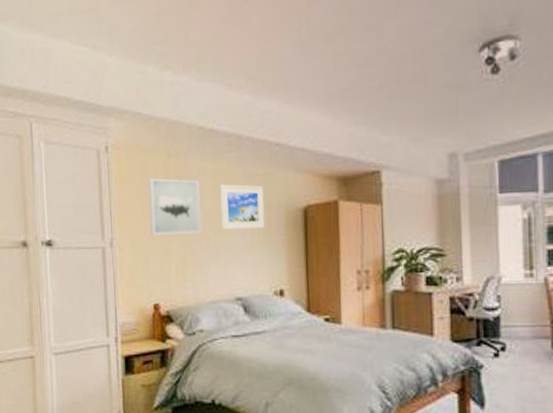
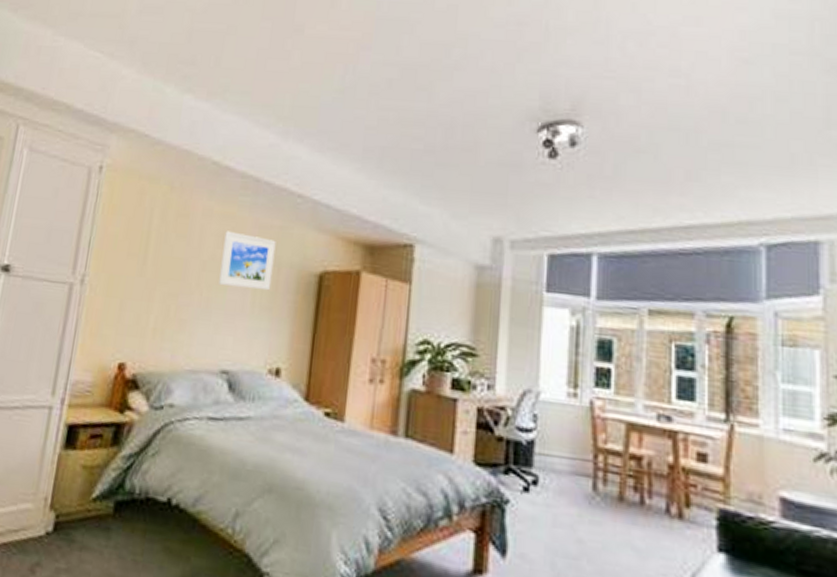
wall art: present [148,178,201,235] -> none [132,211,203,284]

